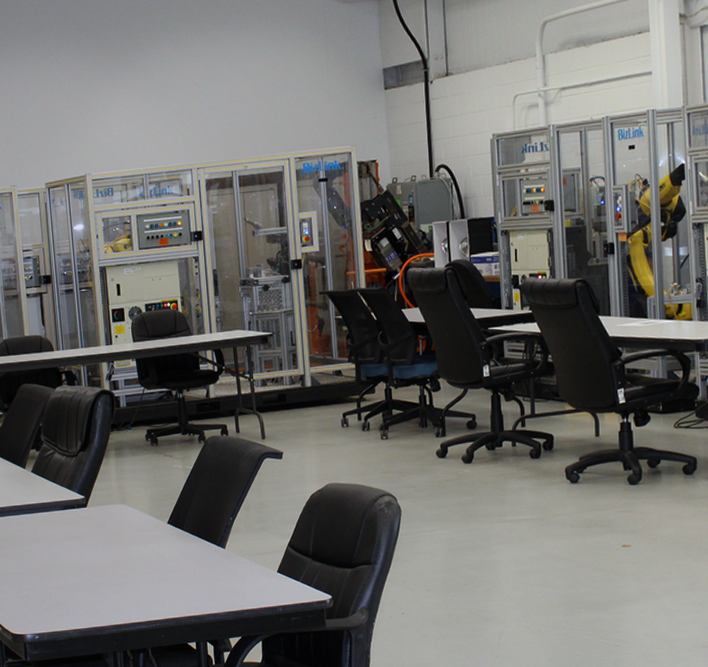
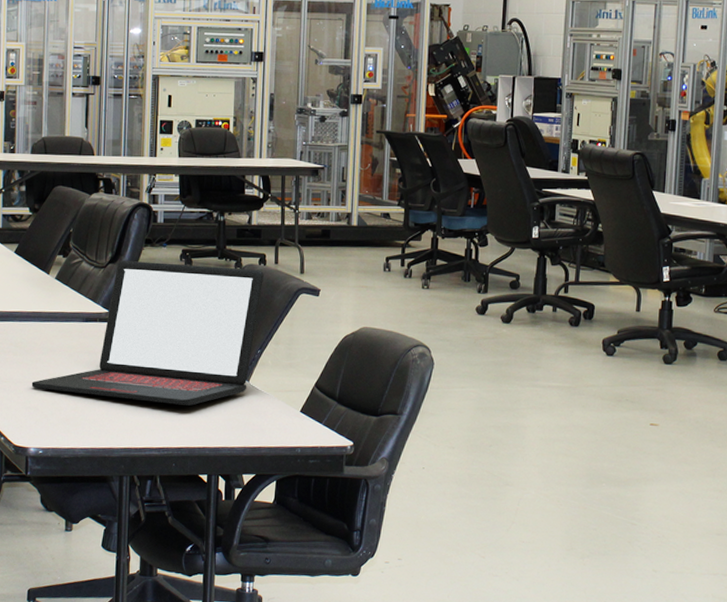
laptop: none [21,440,228,579] -> present [31,260,264,406]

